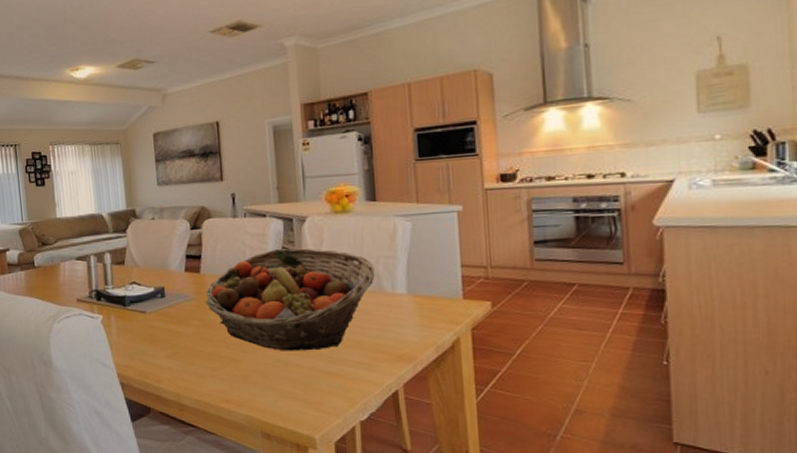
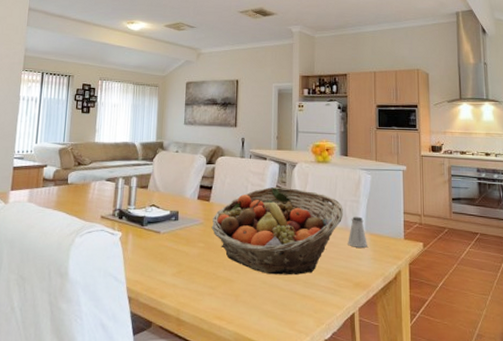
saltshaker: none [383,275,411,313] -> present [348,216,367,248]

